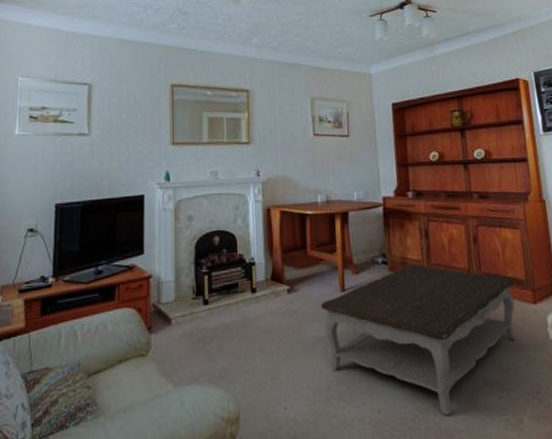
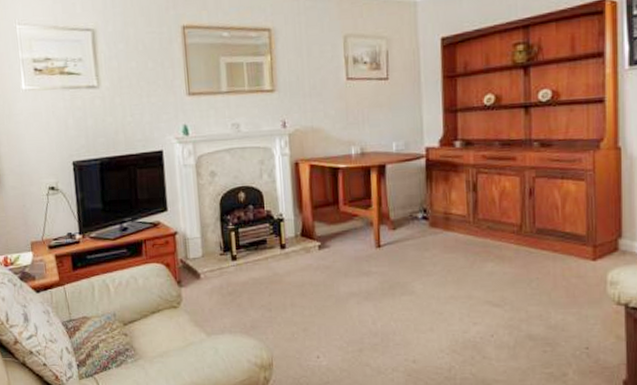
coffee table: present [320,264,516,416] -> none [353,220,574,368]

